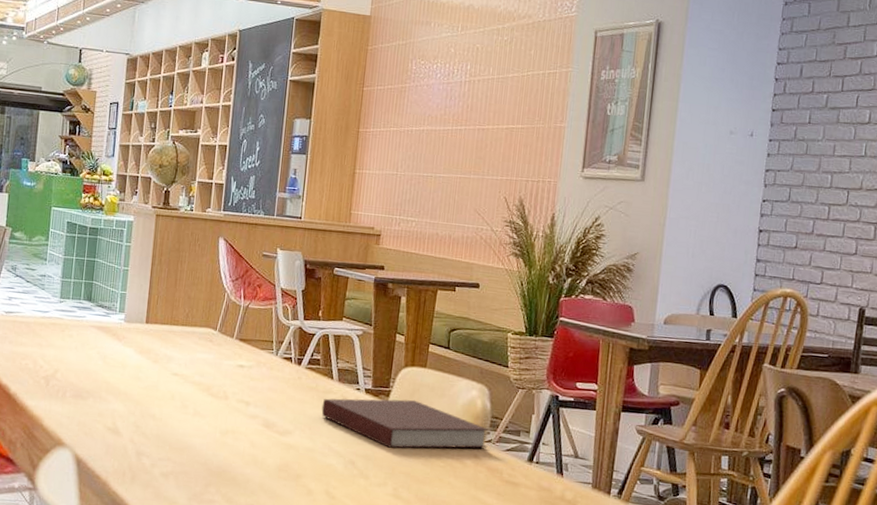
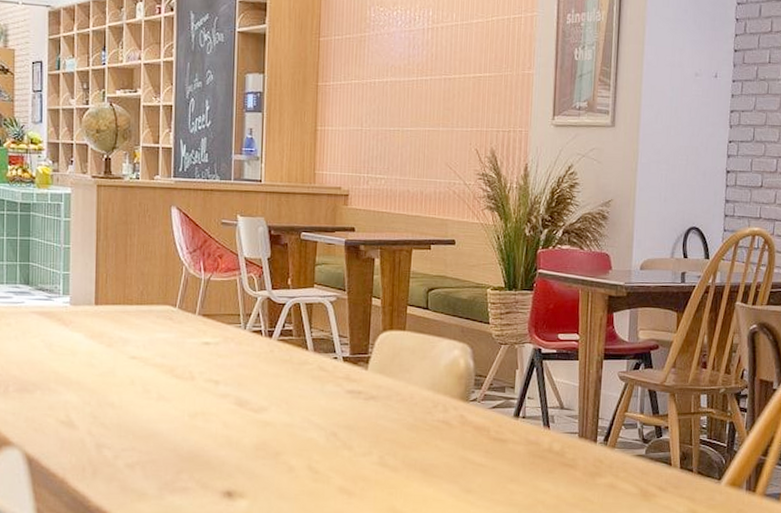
notebook: present [321,398,490,449] -> none [297,364,474,416]

